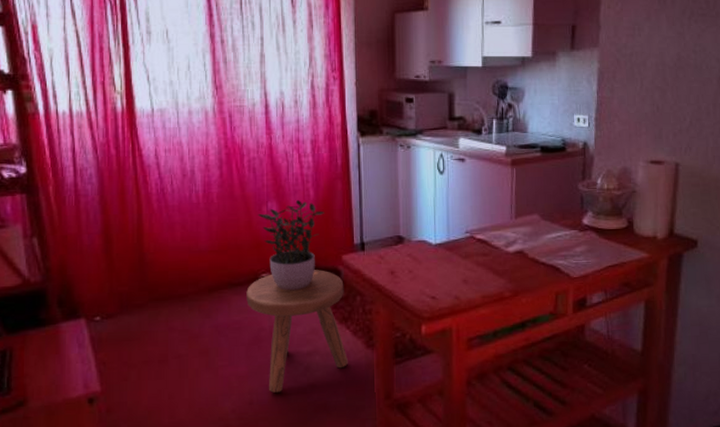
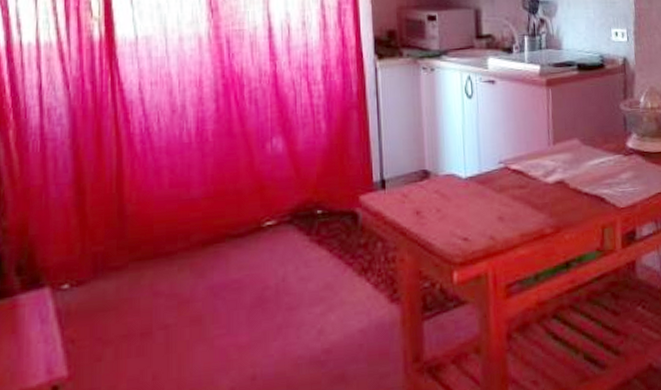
stool: present [246,270,349,393] -> none [248,213,370,364]
potted plant: present [258,199,325,290] -> none [261,133,339,240]

